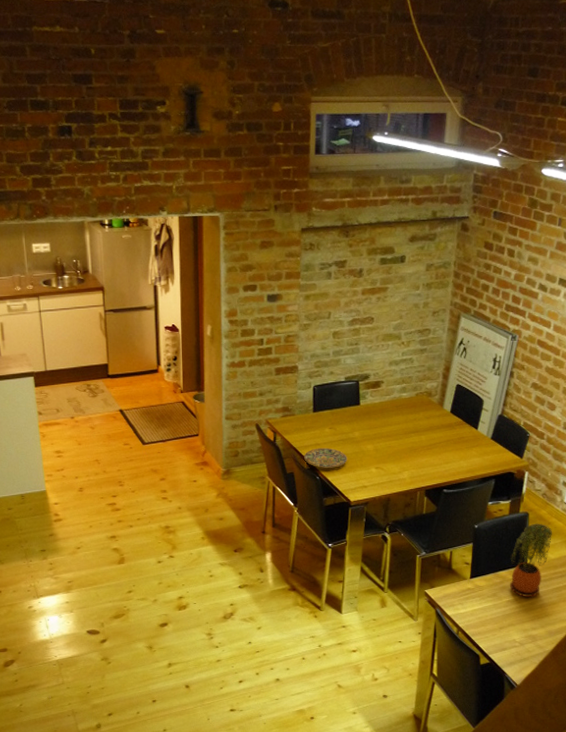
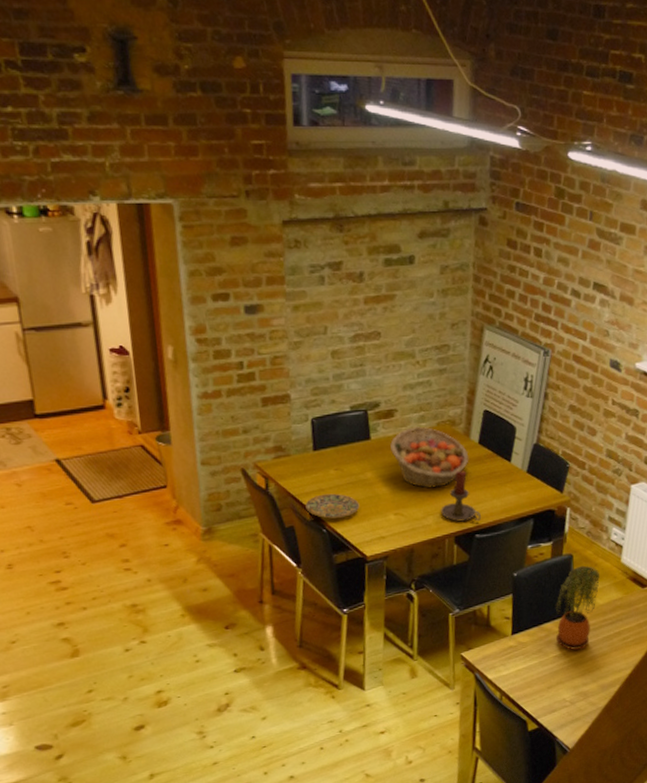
fruit basket: none [376,396,442,448] -> present [390,426,469,489]
candle holder: none [415,434,450,479] -> present [441,470,482,522]

